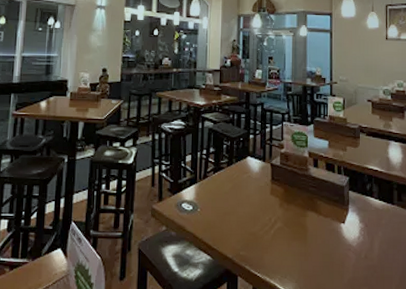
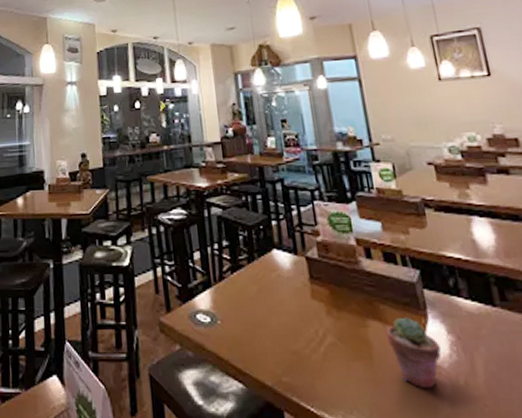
potted succulent: none [318,210,353,261] -> present [387,317,442,389]

